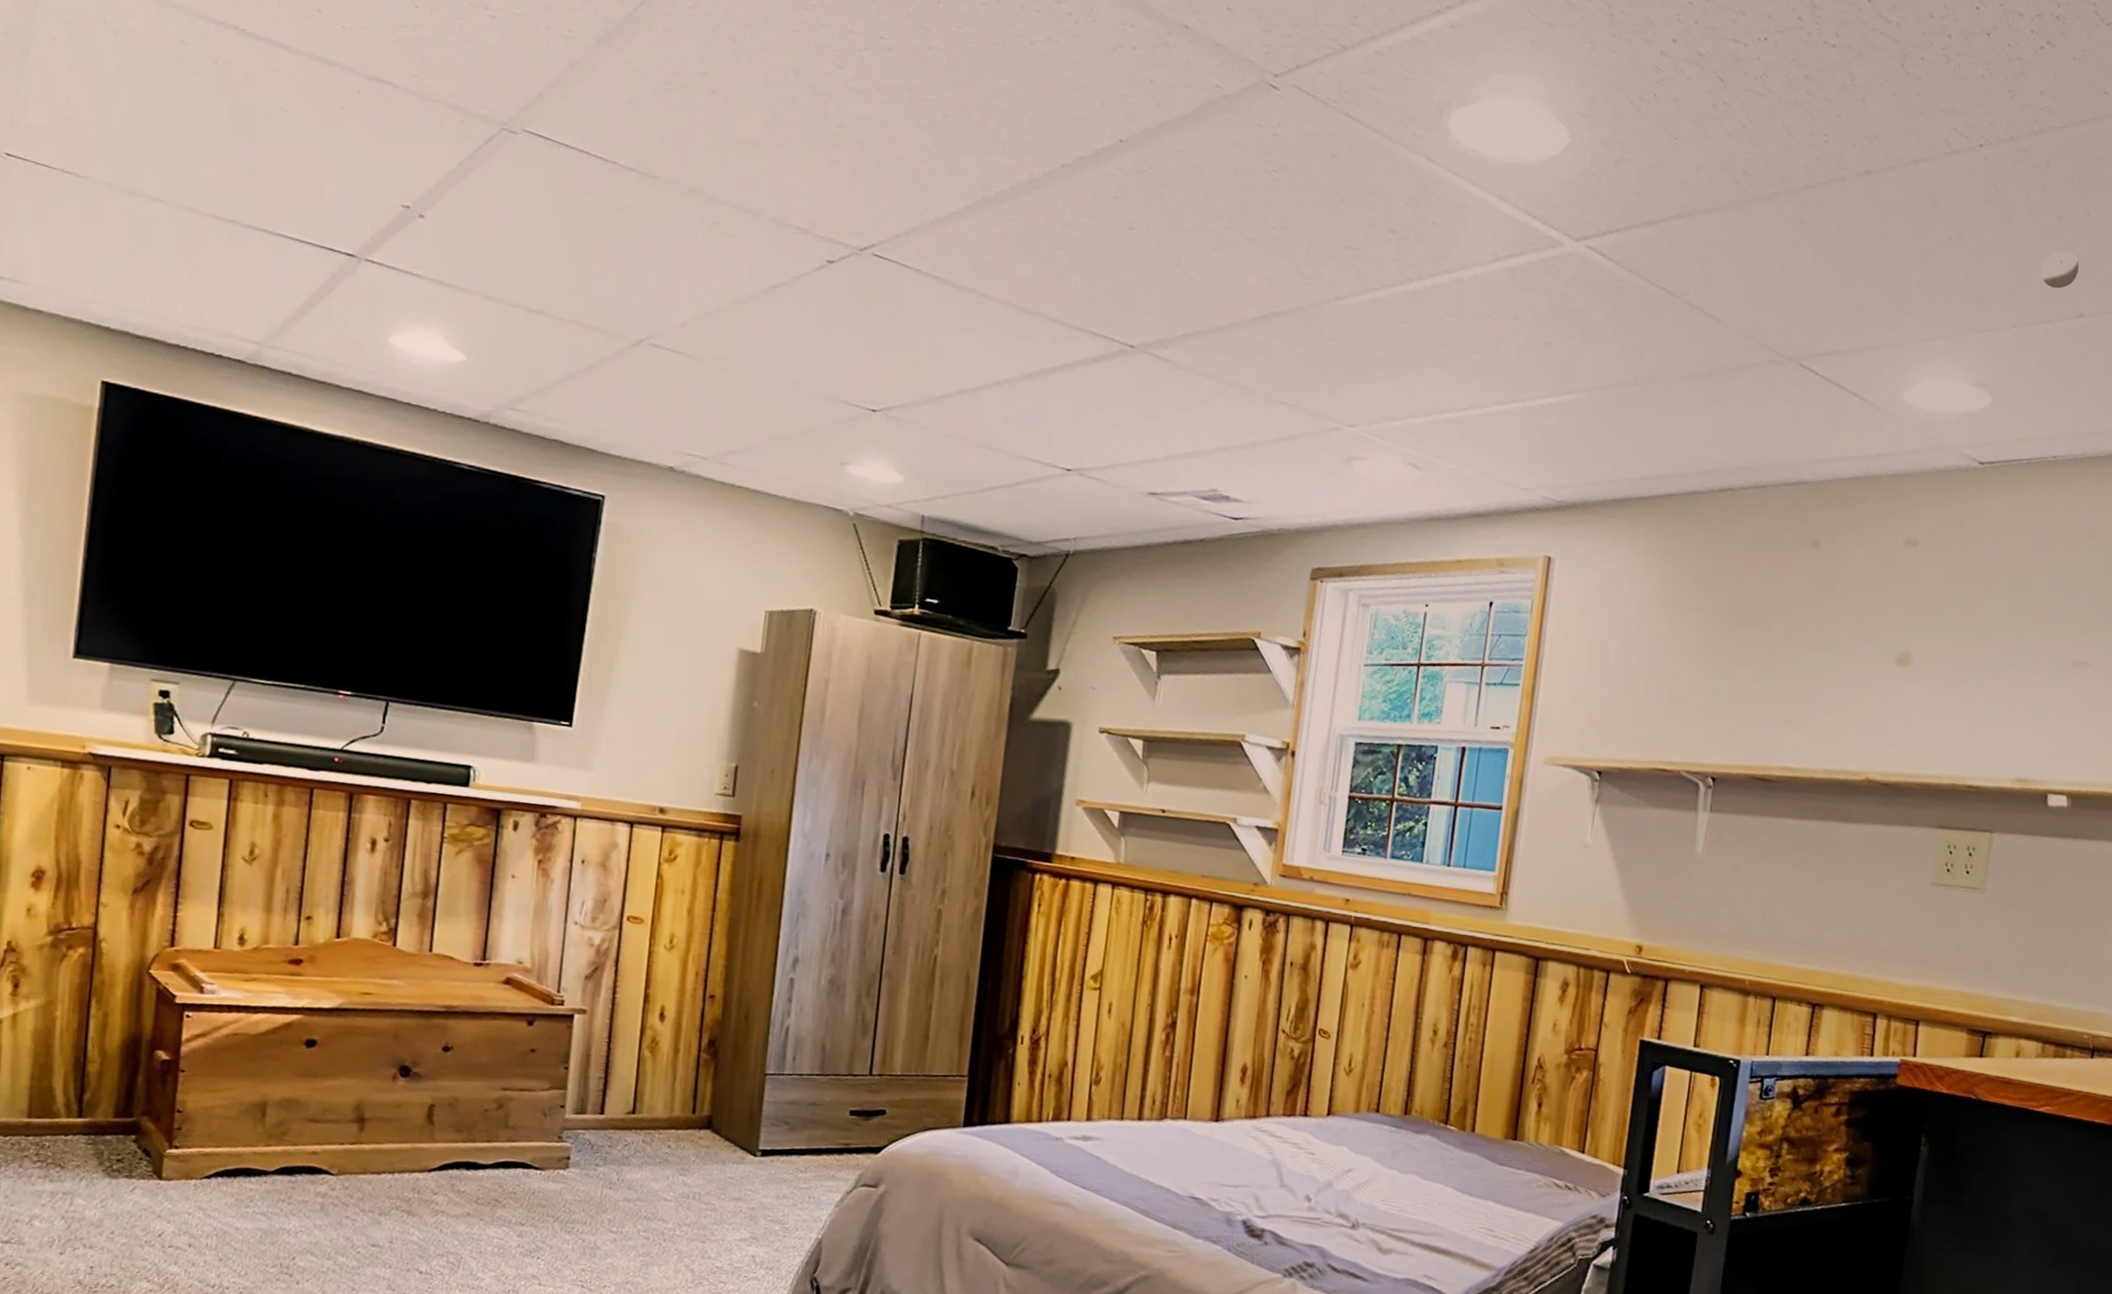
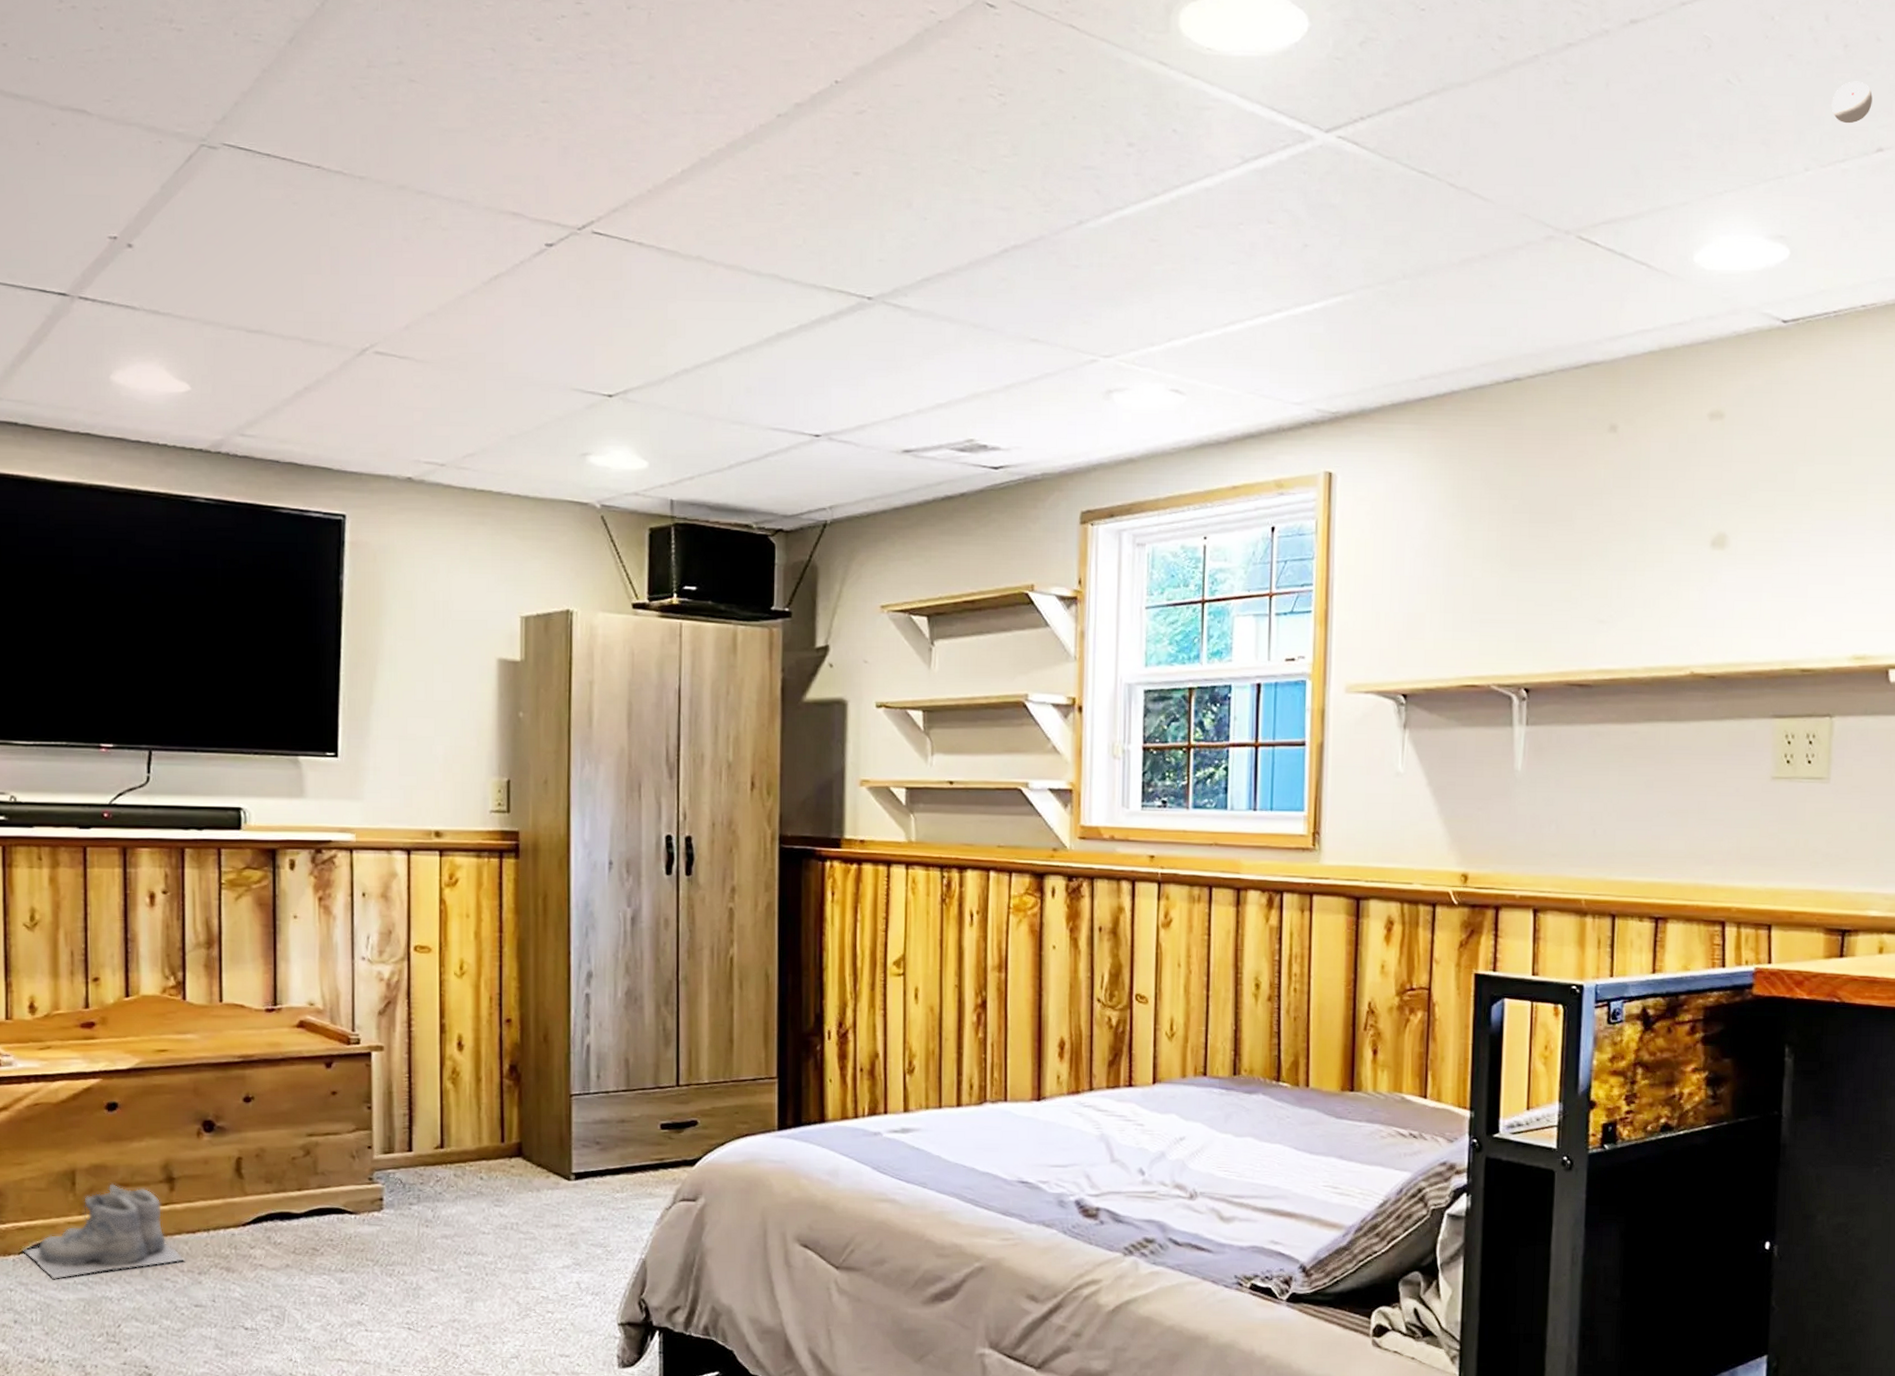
boots: none [205,1118,367,1208] -> present [23,1184,185,1280]

